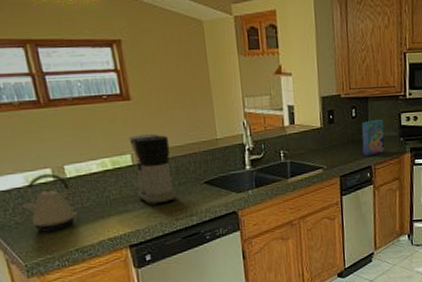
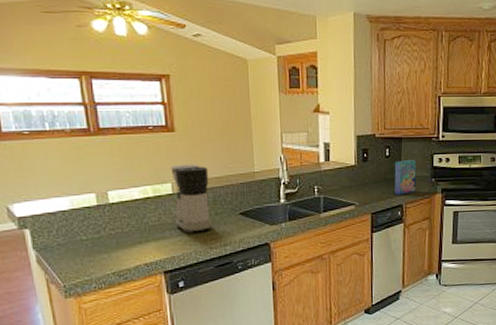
kettle: present [22,173,78,232] -> none [66,198,117,255]

